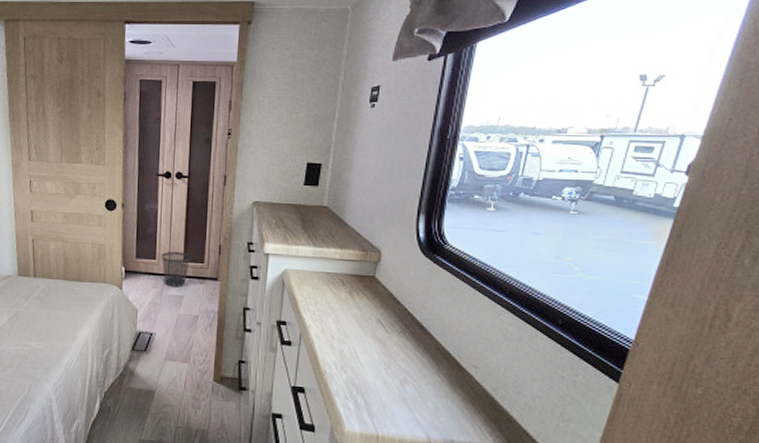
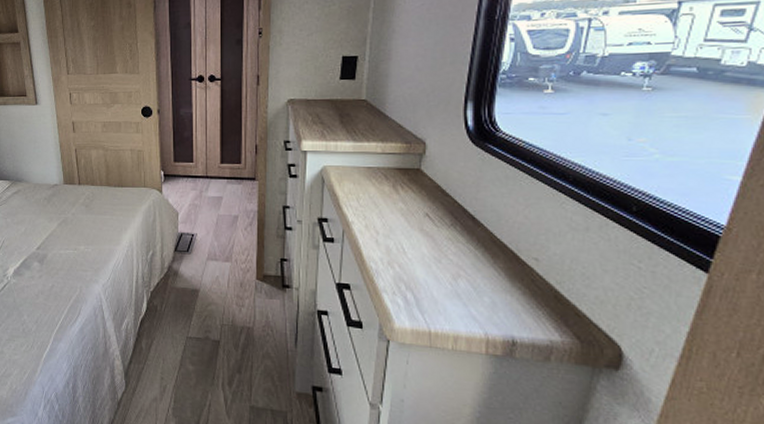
wastebasket: present [161,251,191,287] -> none [198,154,228,189]

